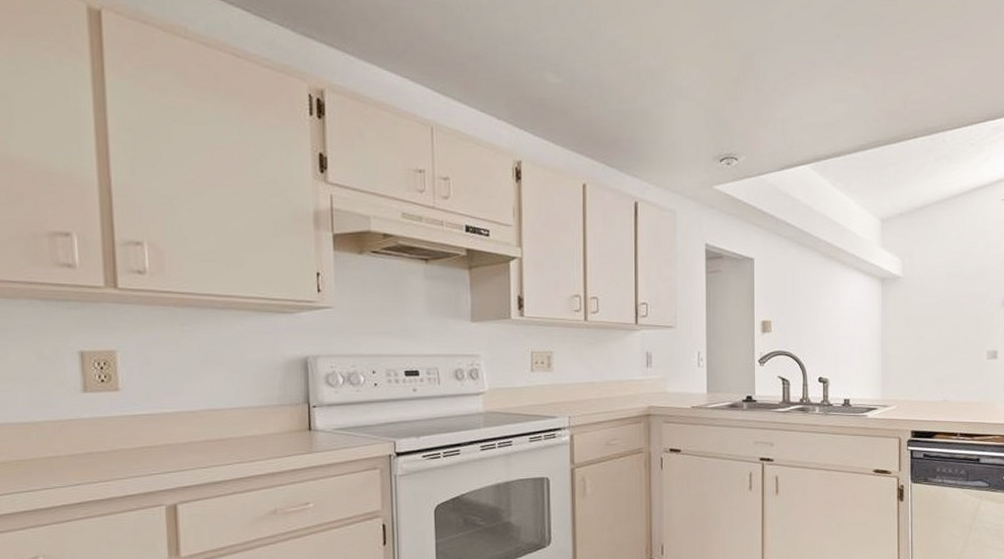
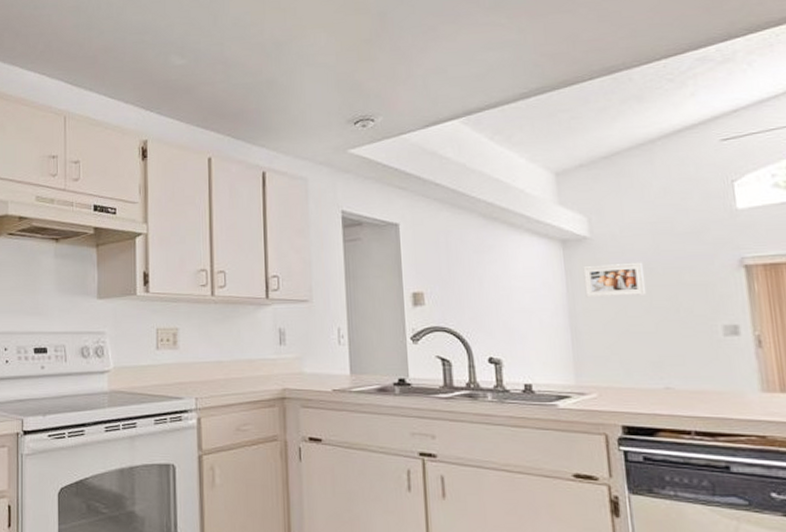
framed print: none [895,299,938,328] -> present [583,262,647,298]

